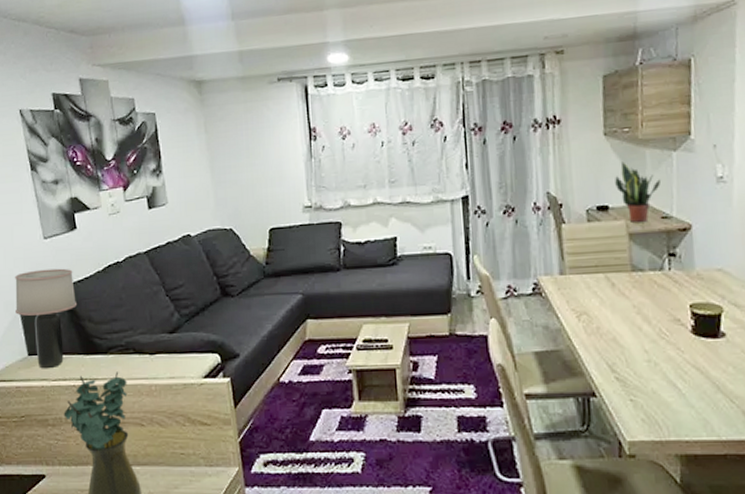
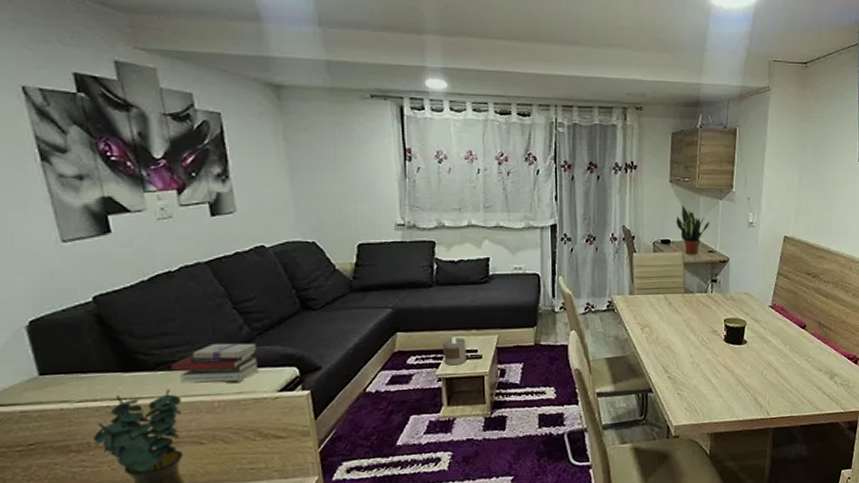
table lamp: present [15,268,78,368] -> none [17,276,113,389]
books: none [118,329,188,369] -> present [170,343,260,384]
candle: none [352,324,377,357] -> present [443,337,467,366]

